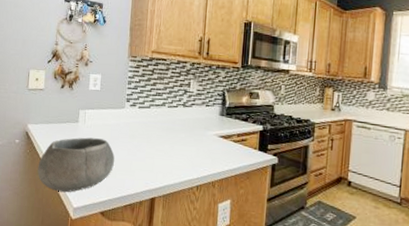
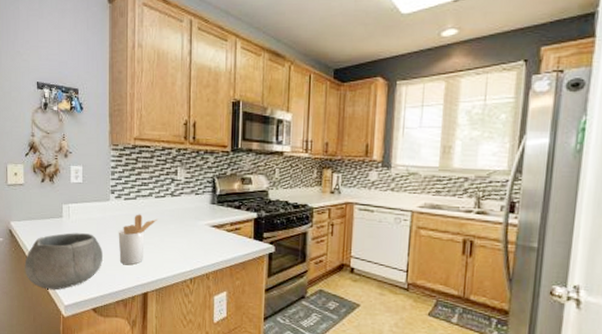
utensil holder: none [130,122,170,171] -> present [118,214,158,265]

